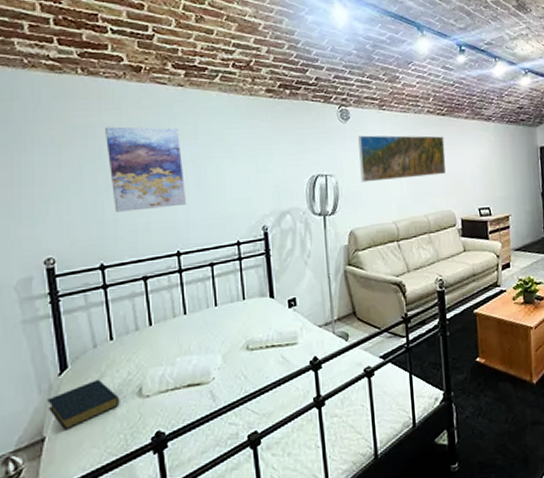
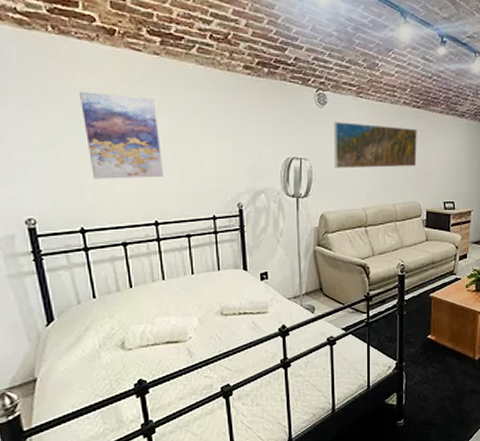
hardback book: present [47,380,120,431] -> none [37,332,104,374]

